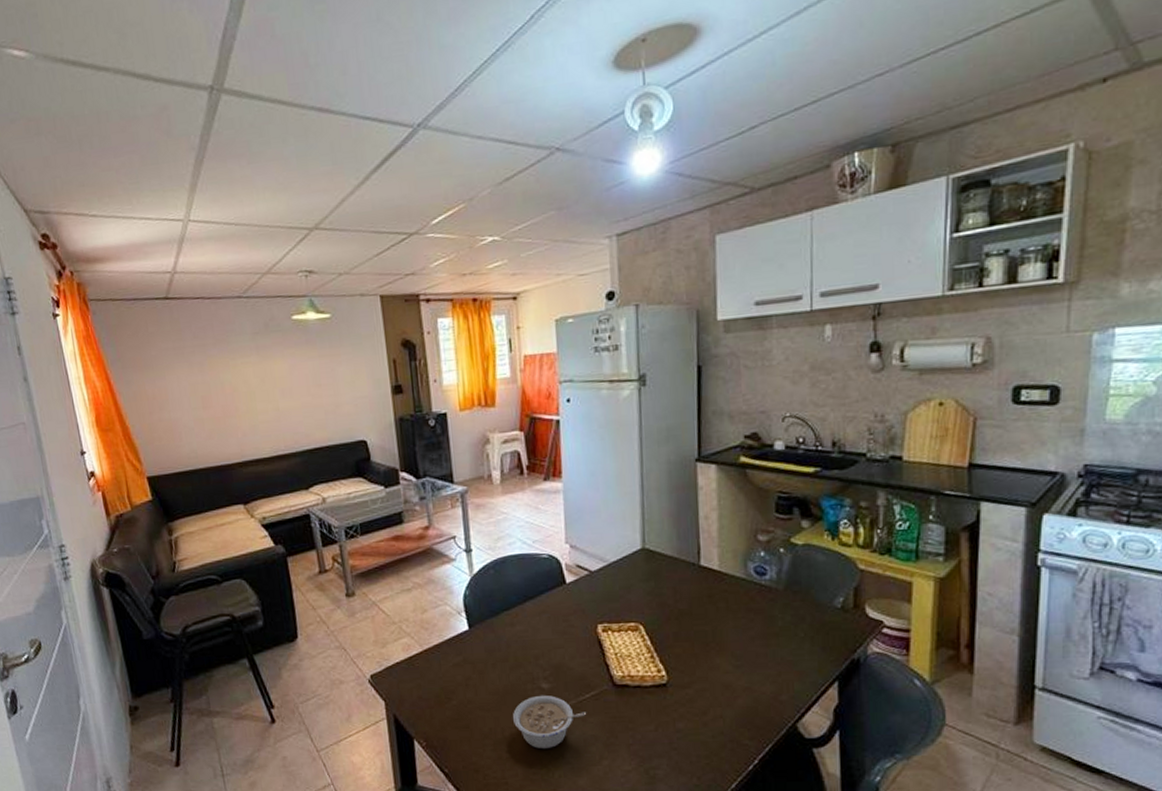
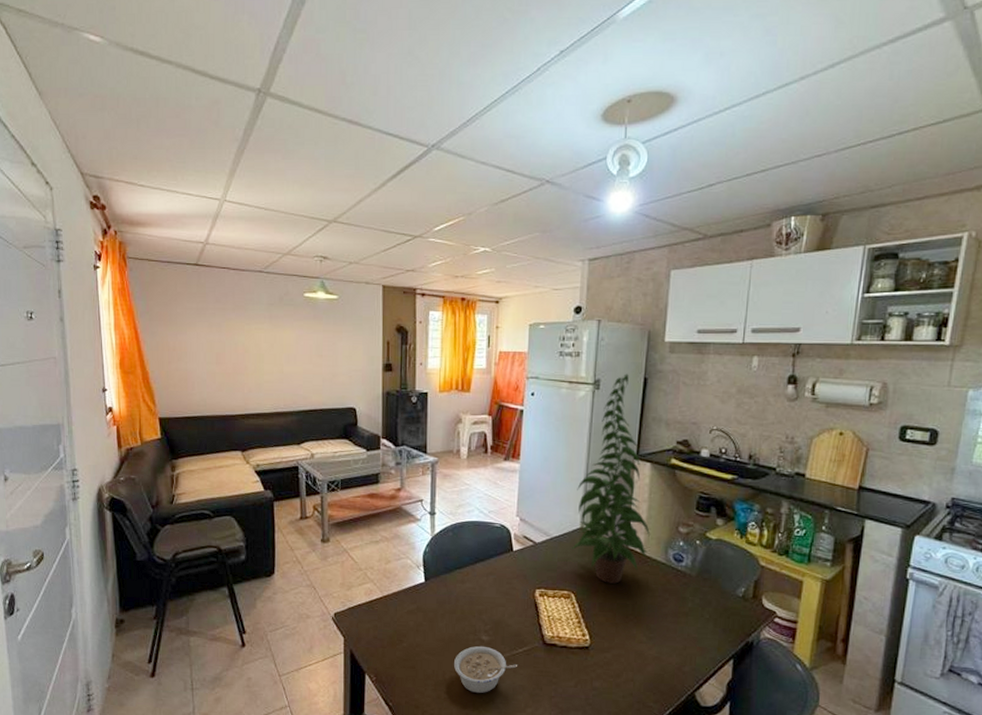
plant: none [632,363,724,609] -> present [572,373,650,584]

